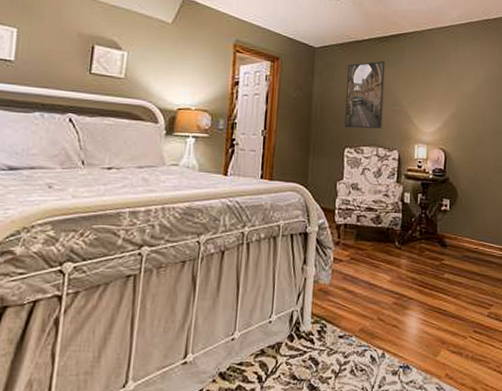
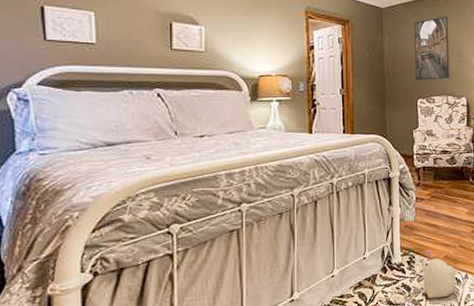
plush toy: none [333,319,371,378] -> present [421,249,456,299]

